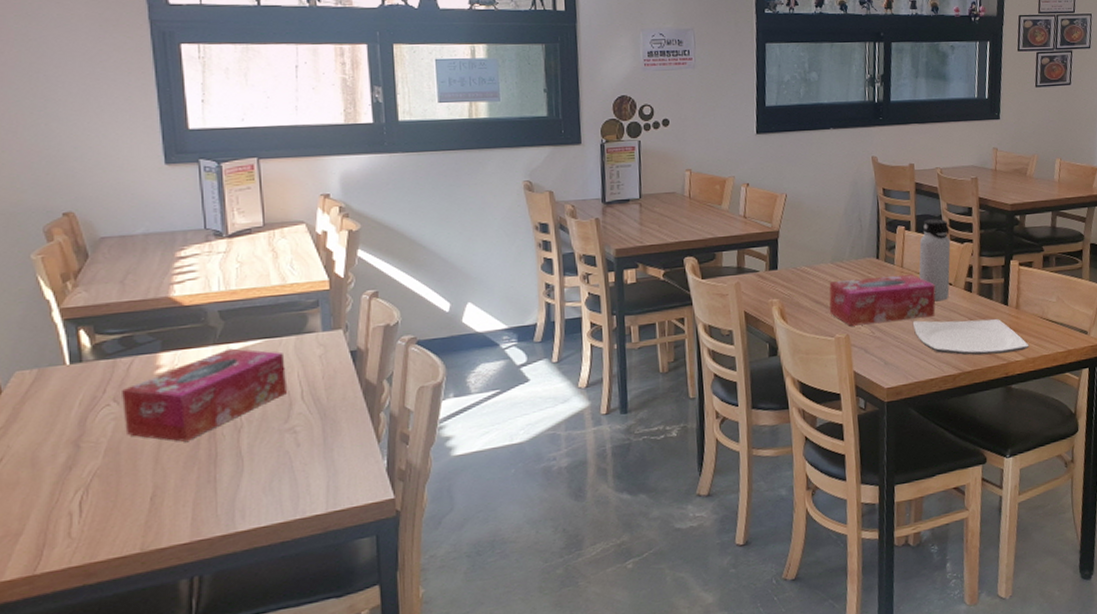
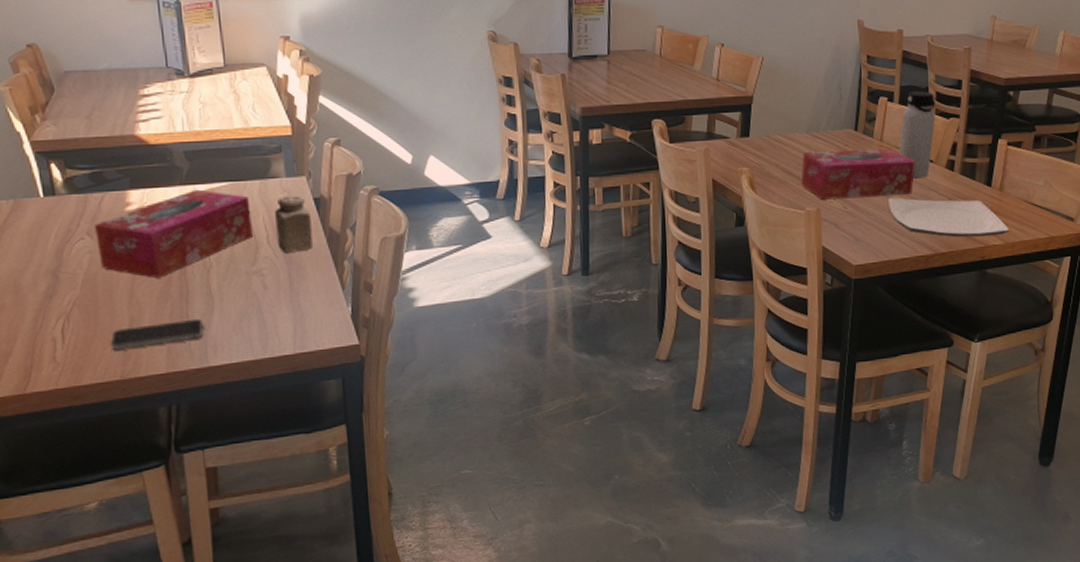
smartphone: none [131,481,231,521] -> present [110,318,203,350]
salt shaker: none [310,348,349,408] -> present [275,194,314,253]

